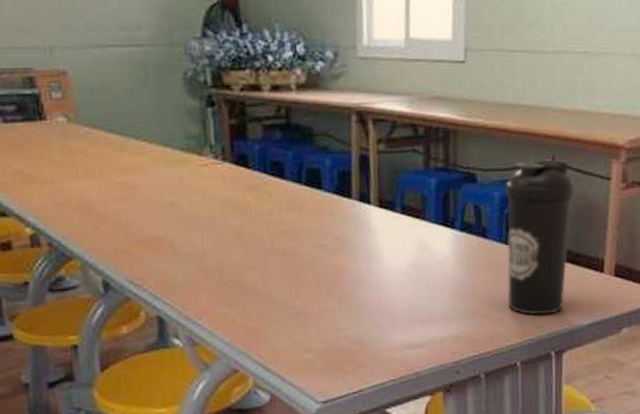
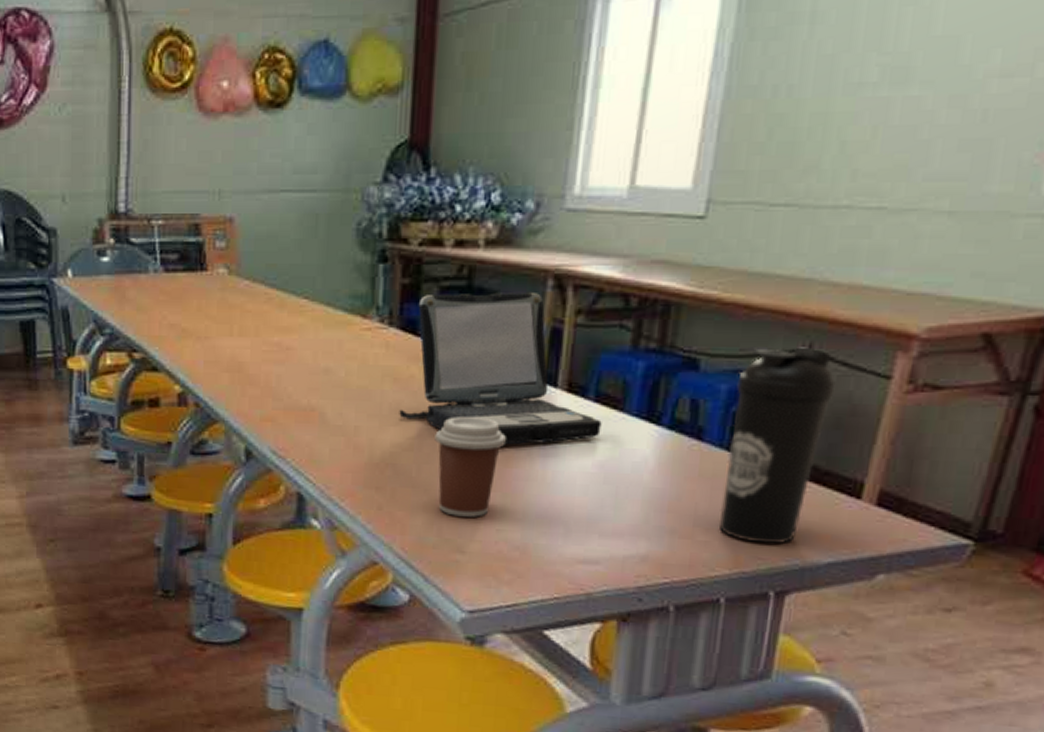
laptop: none [241,127,410,256] -> present [399,292,602,445]
coffee cup: none [274,234,335,321] -> present [435,417,506,517]

